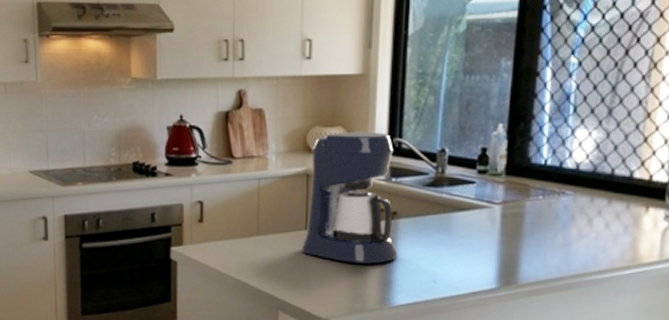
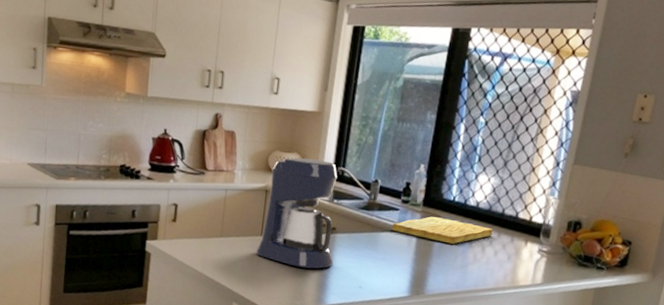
cutting board: none [468,186,601,219] -> present [391,216,493,244]

